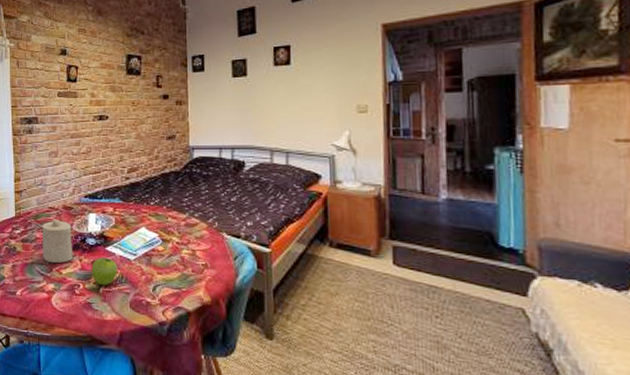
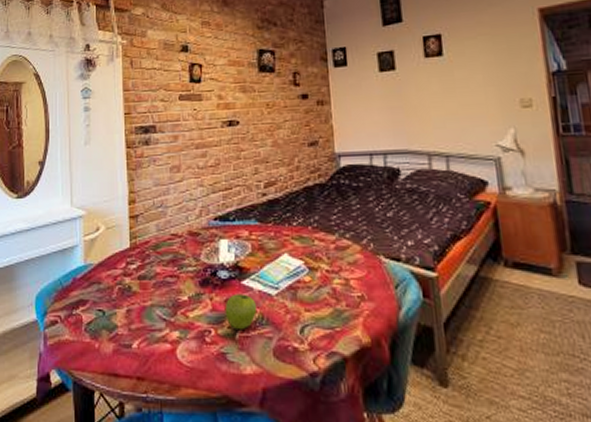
candle: present [42,219,73,263] -> none [163,248,202,303]

